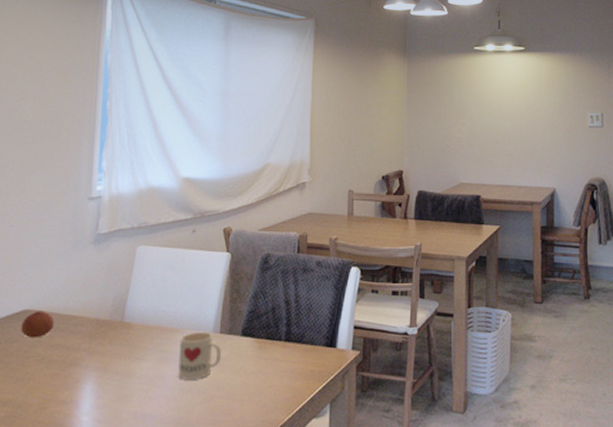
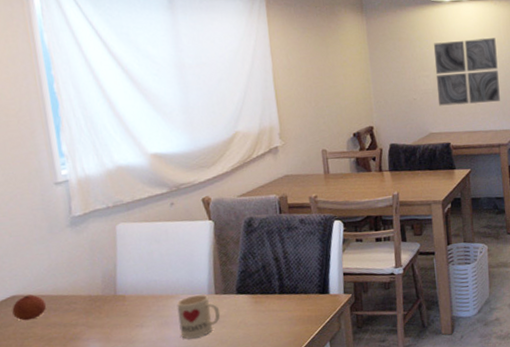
wall art: none [471,90,536,156] -> present [433,38,500,106]

